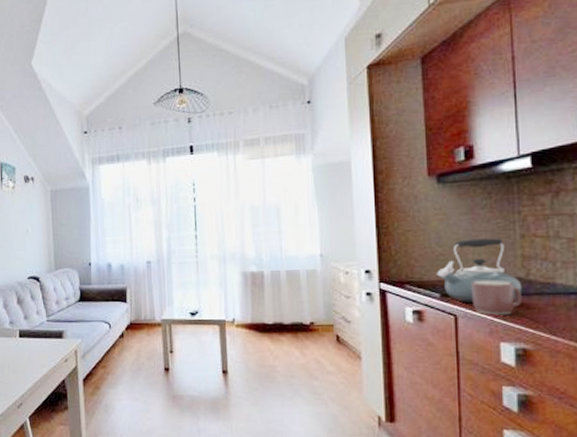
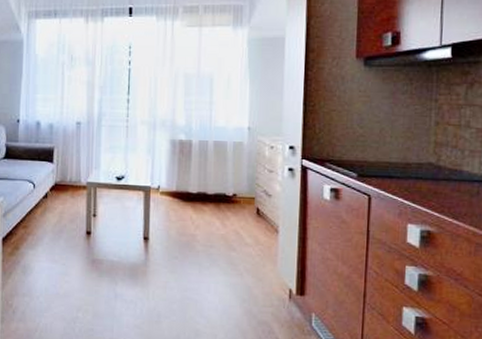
kettle: present [437,238,523,303] -> none [356,122,433,185]
mug: present [471,280,522,315] -> none [385,163,431,198]

